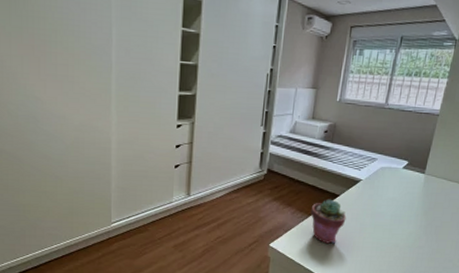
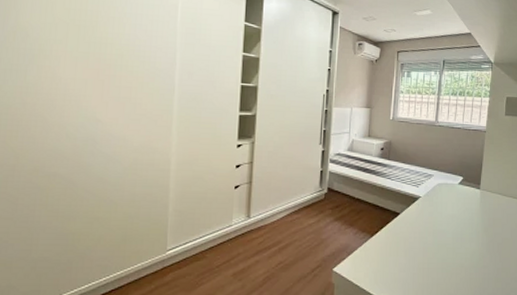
potted succulent: present [310,199,346,244] -> none [373,217,409,266]

